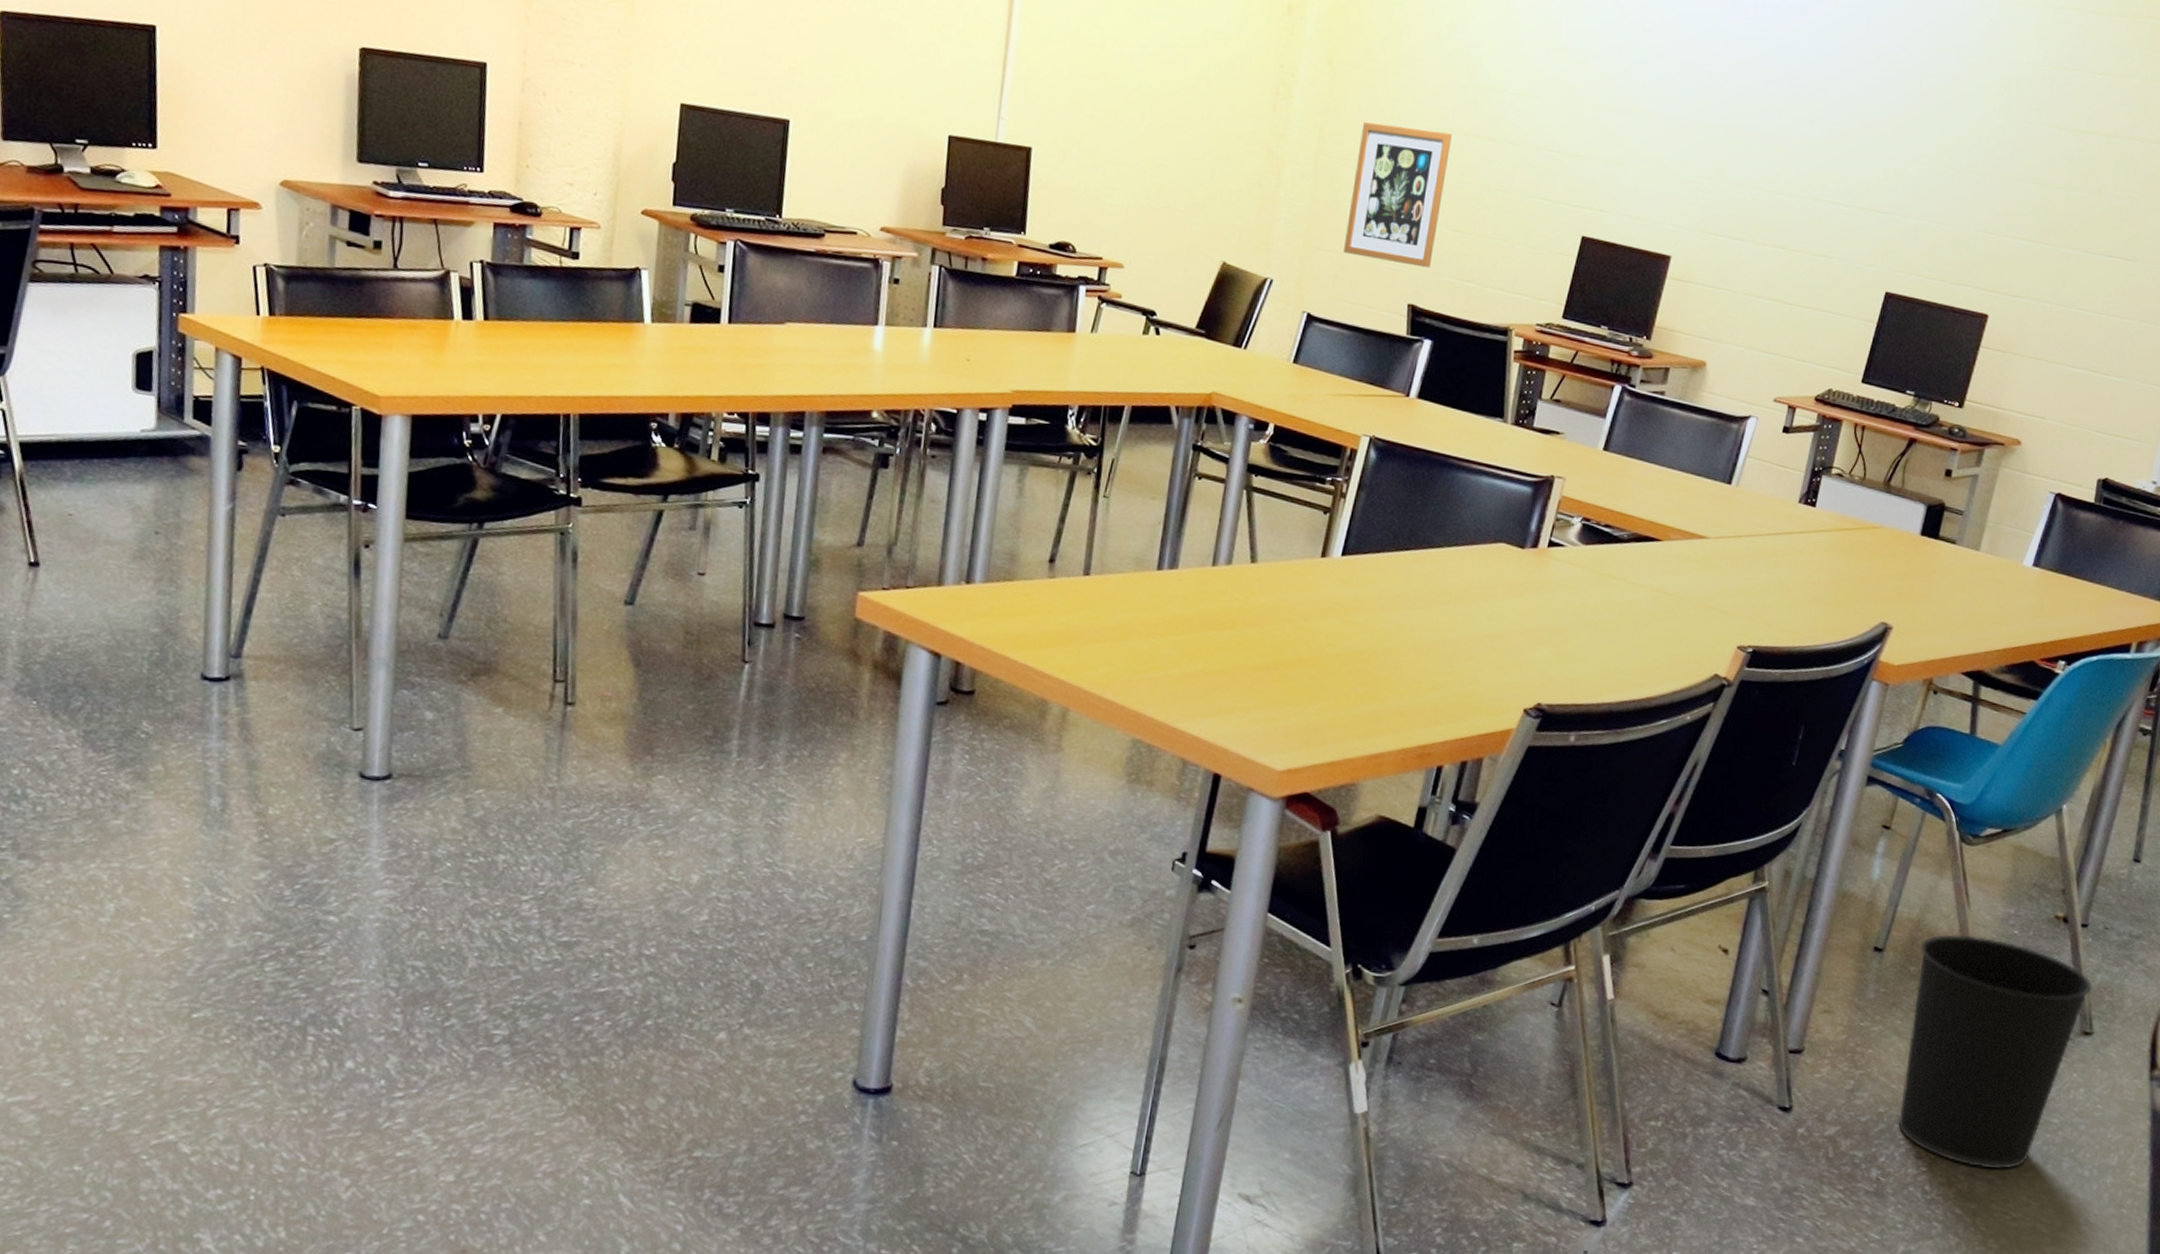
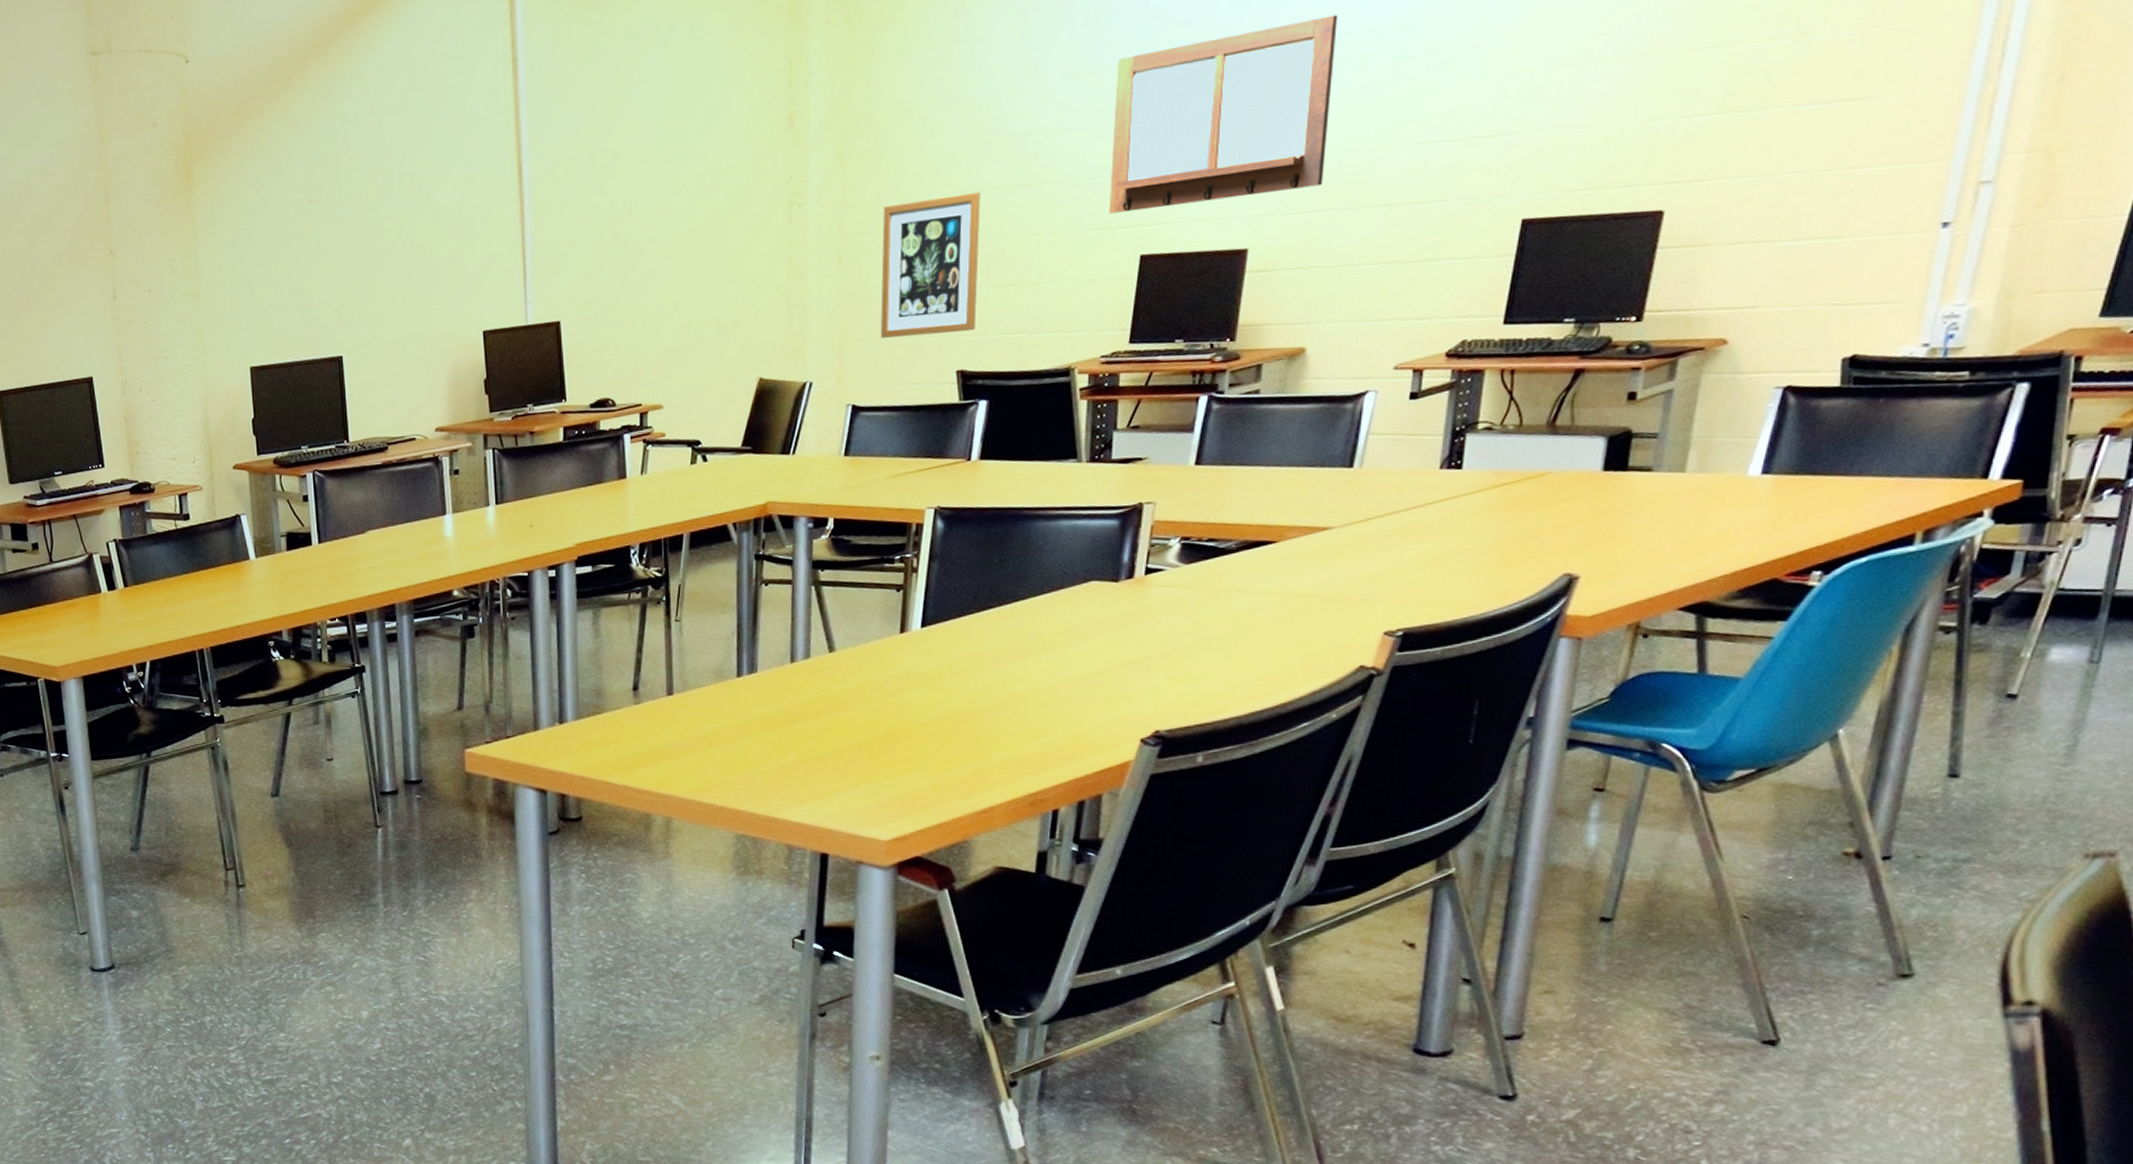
writing board: none [1560,44,1768,215] -> present [1109,15,1338,214]
wastebasket: present [1898,934,2093,1170] -> none [1656,888,1907,1136]

